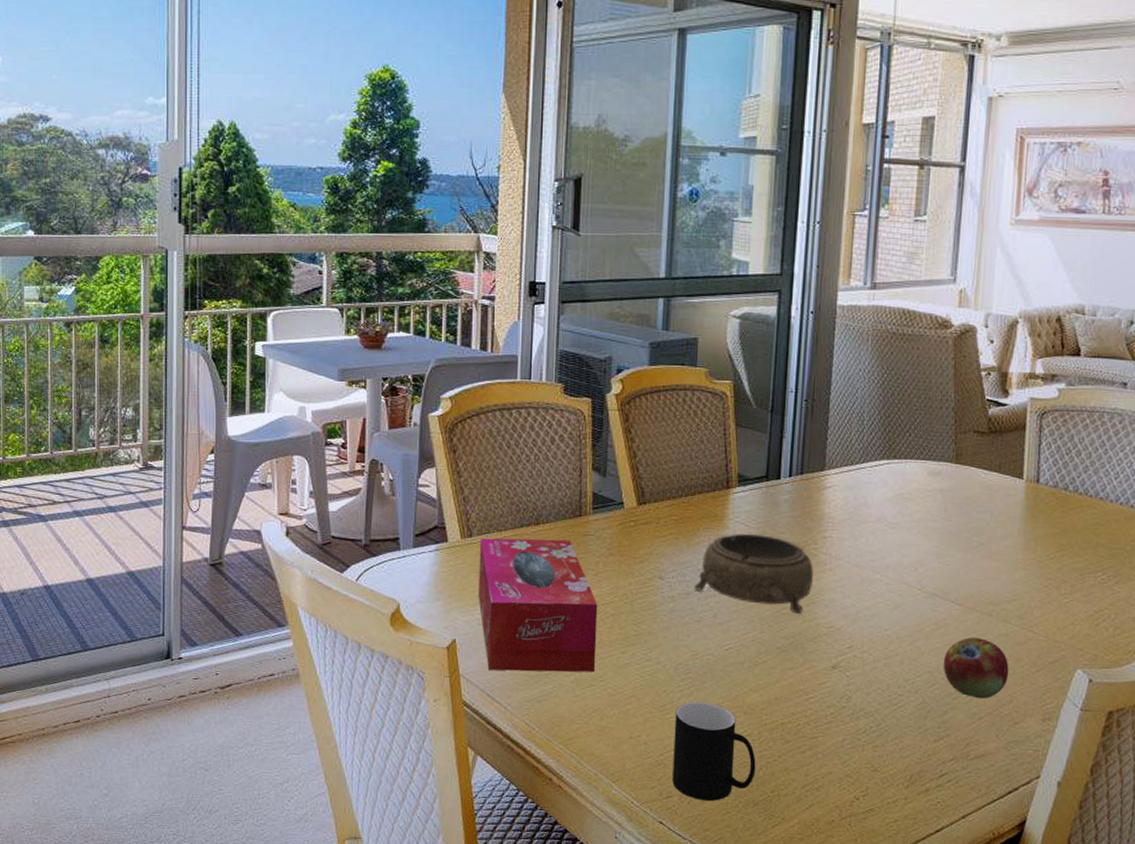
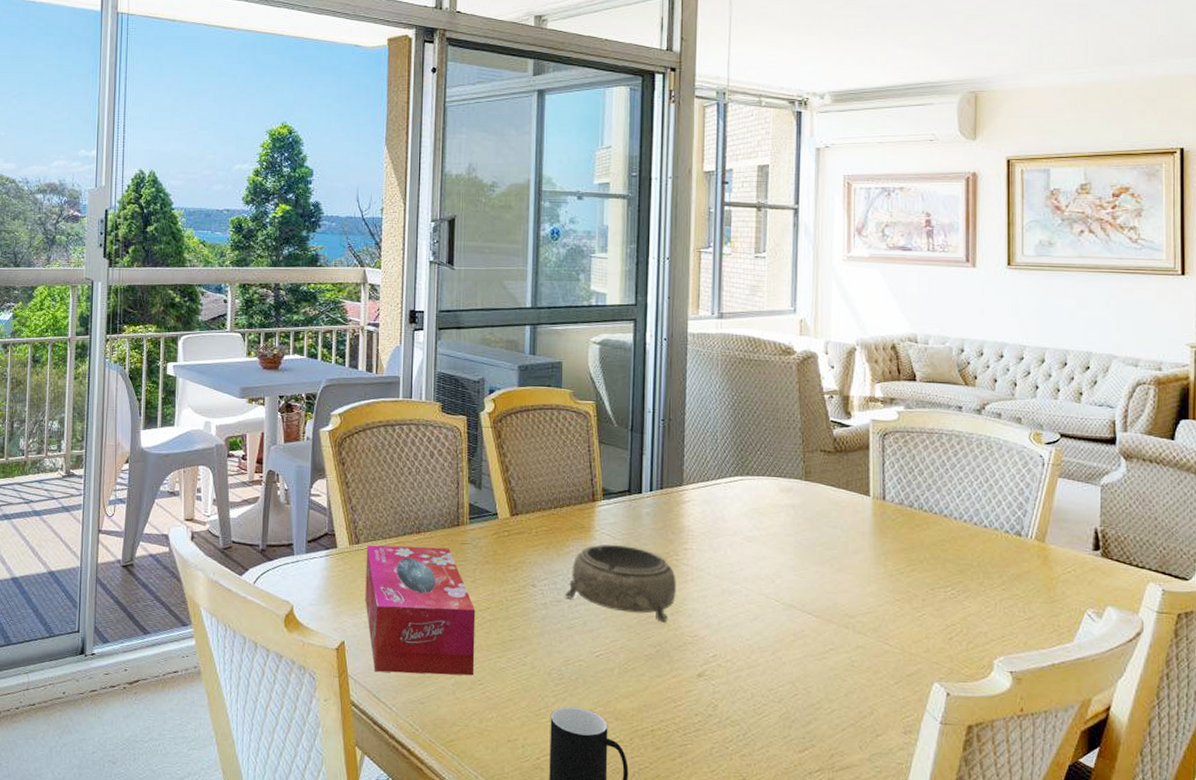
fruit: present [943,638,1009,699] -> none [804,649,868,711]

